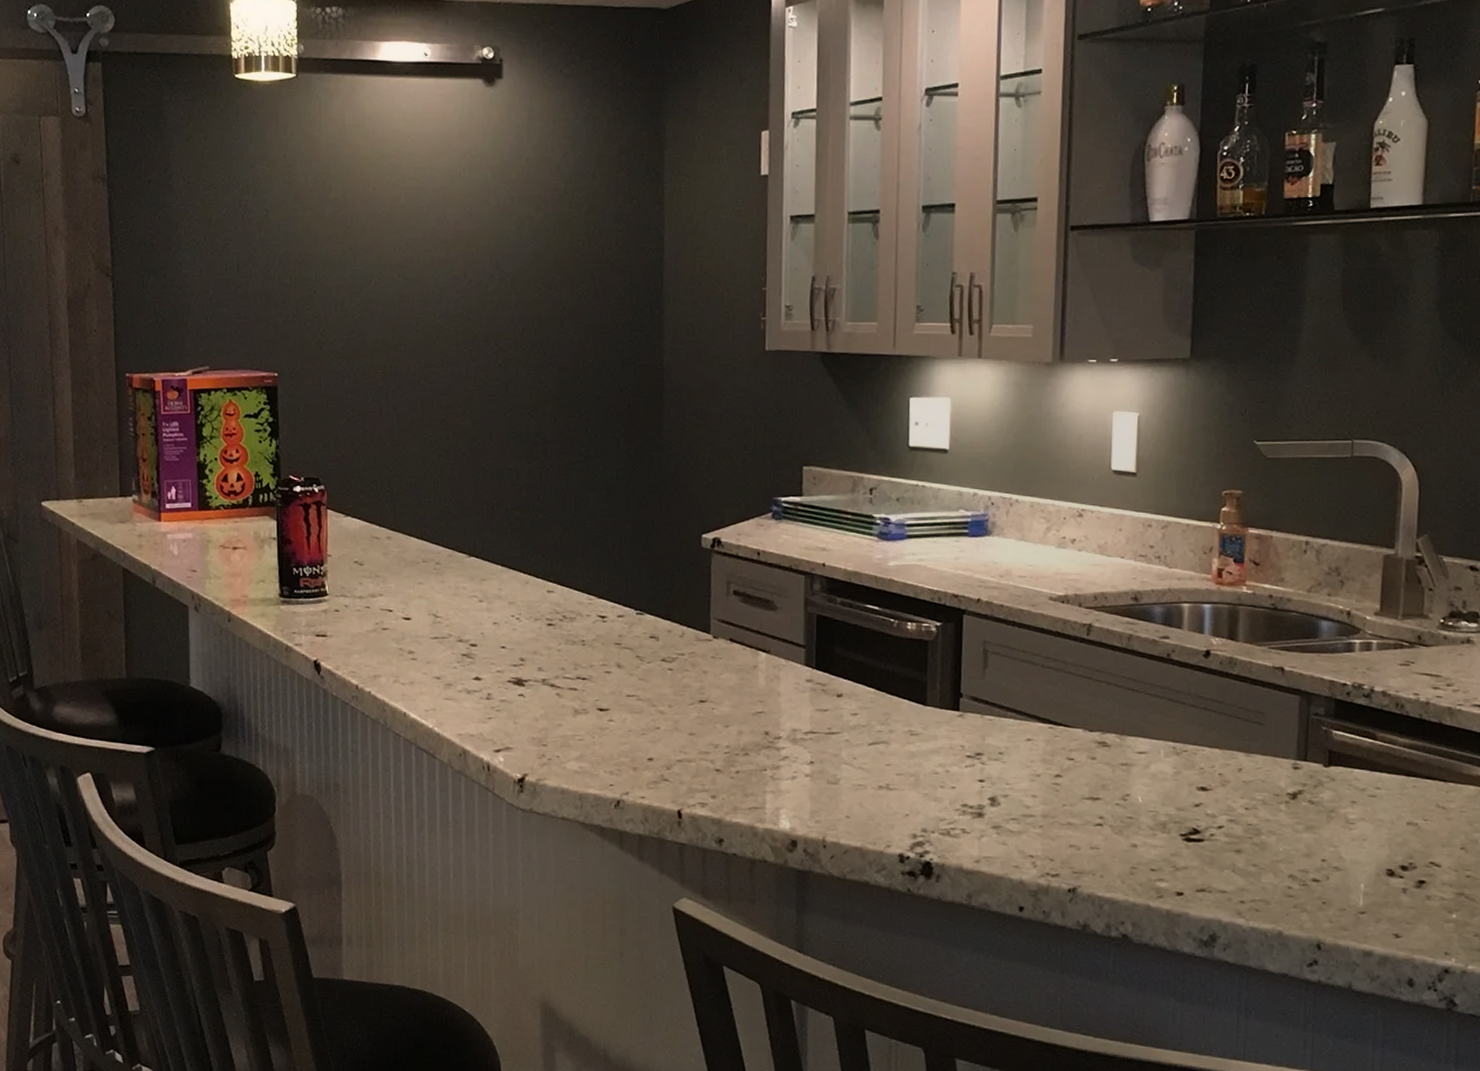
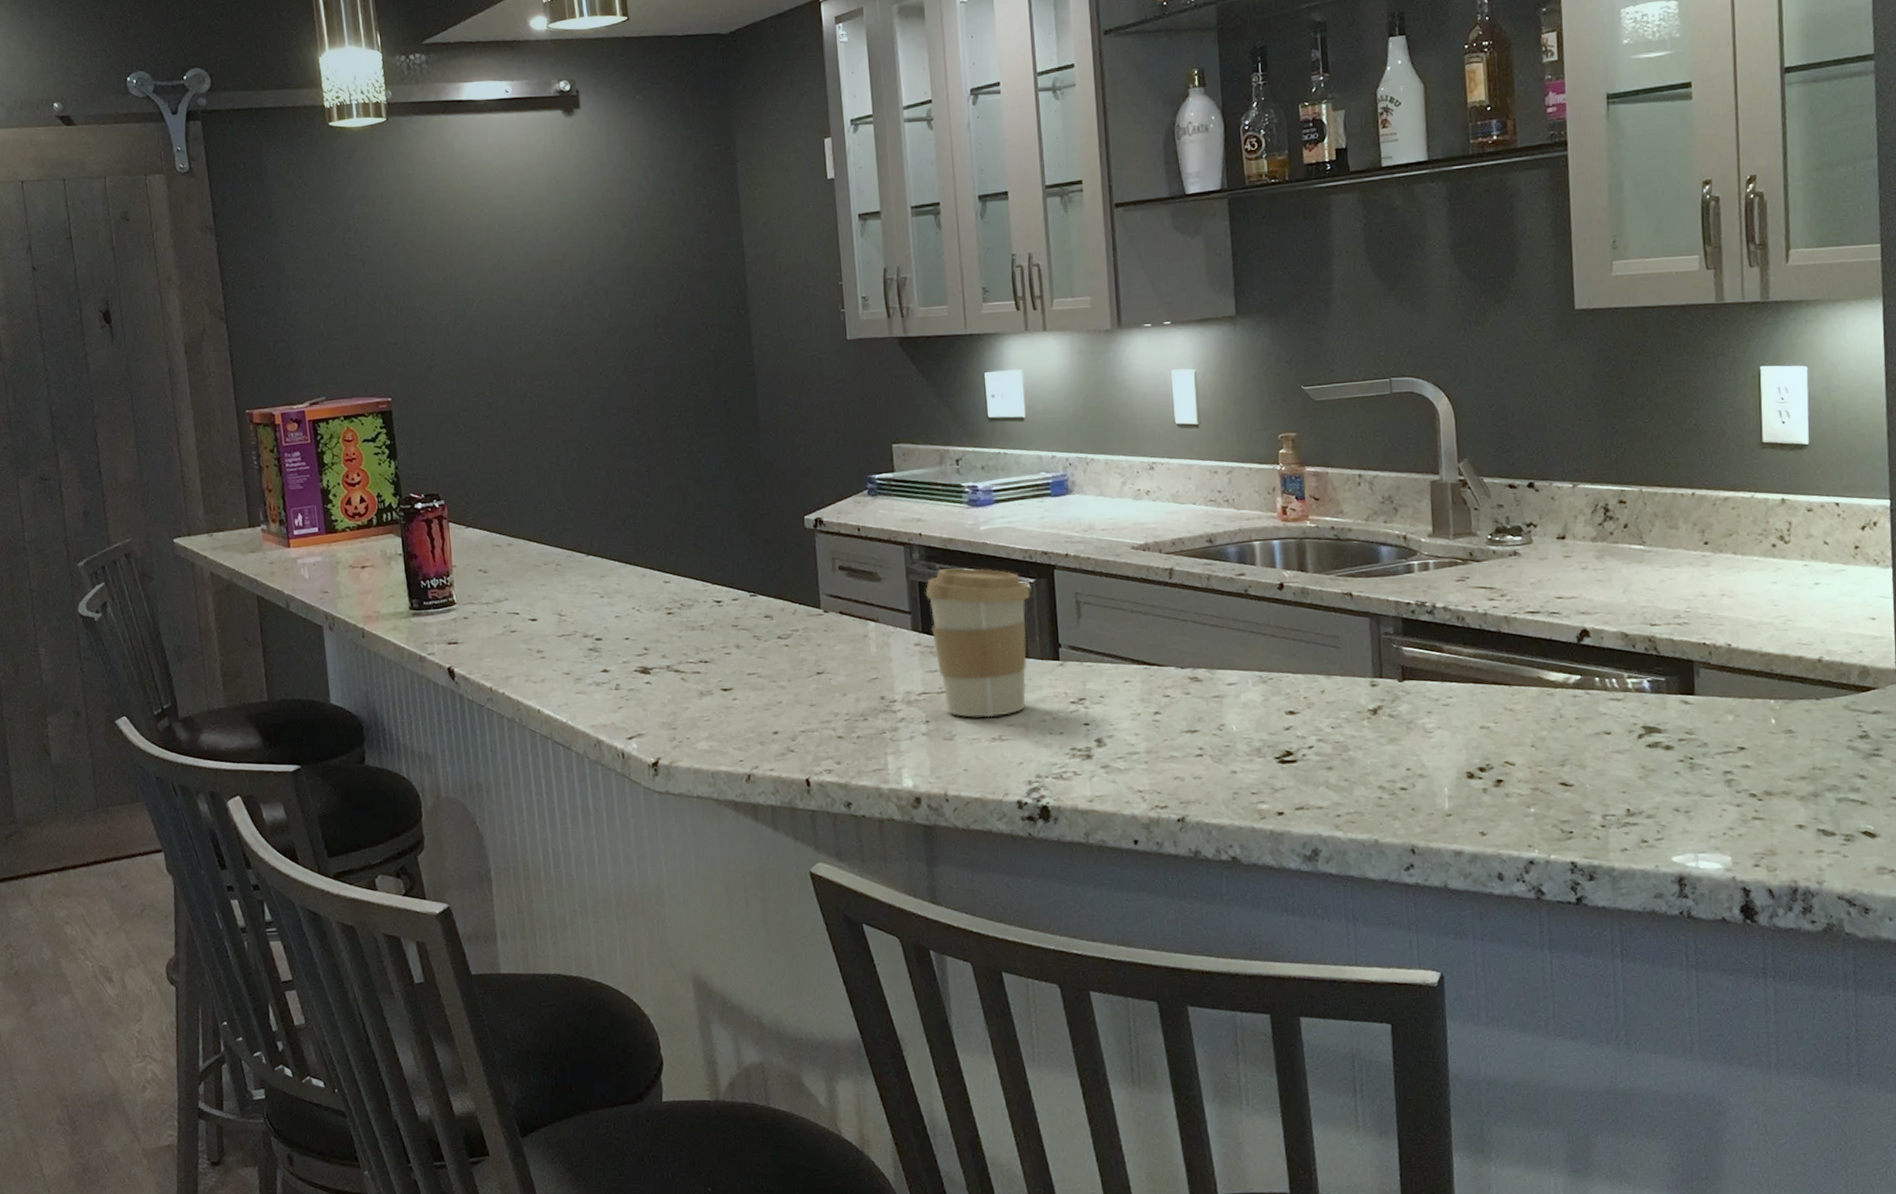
coffee cup: none [823,603,935,764] -> present [925,568,1030,718]

